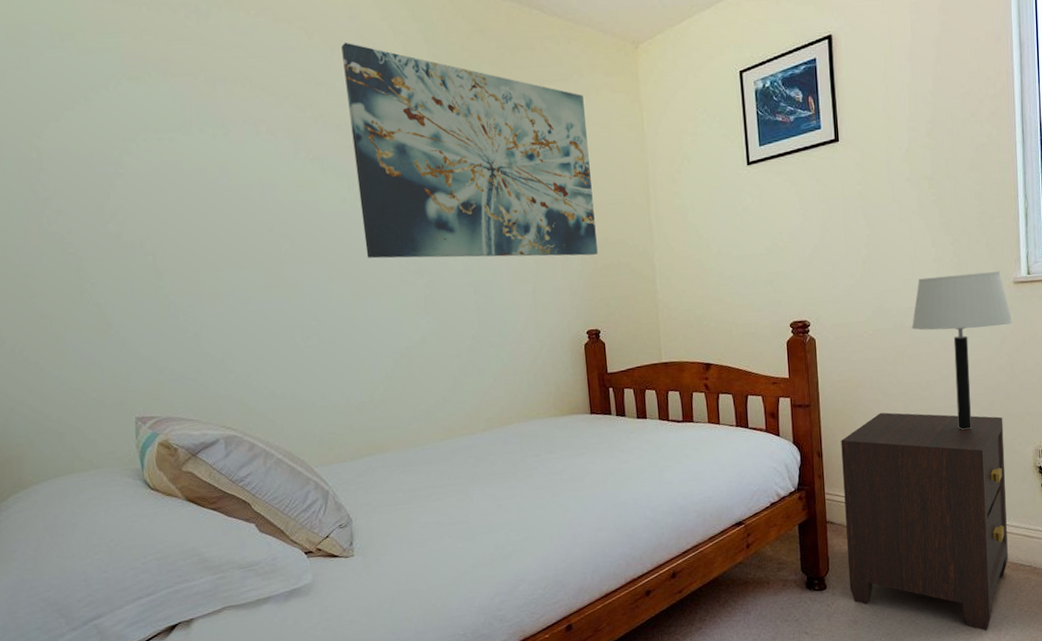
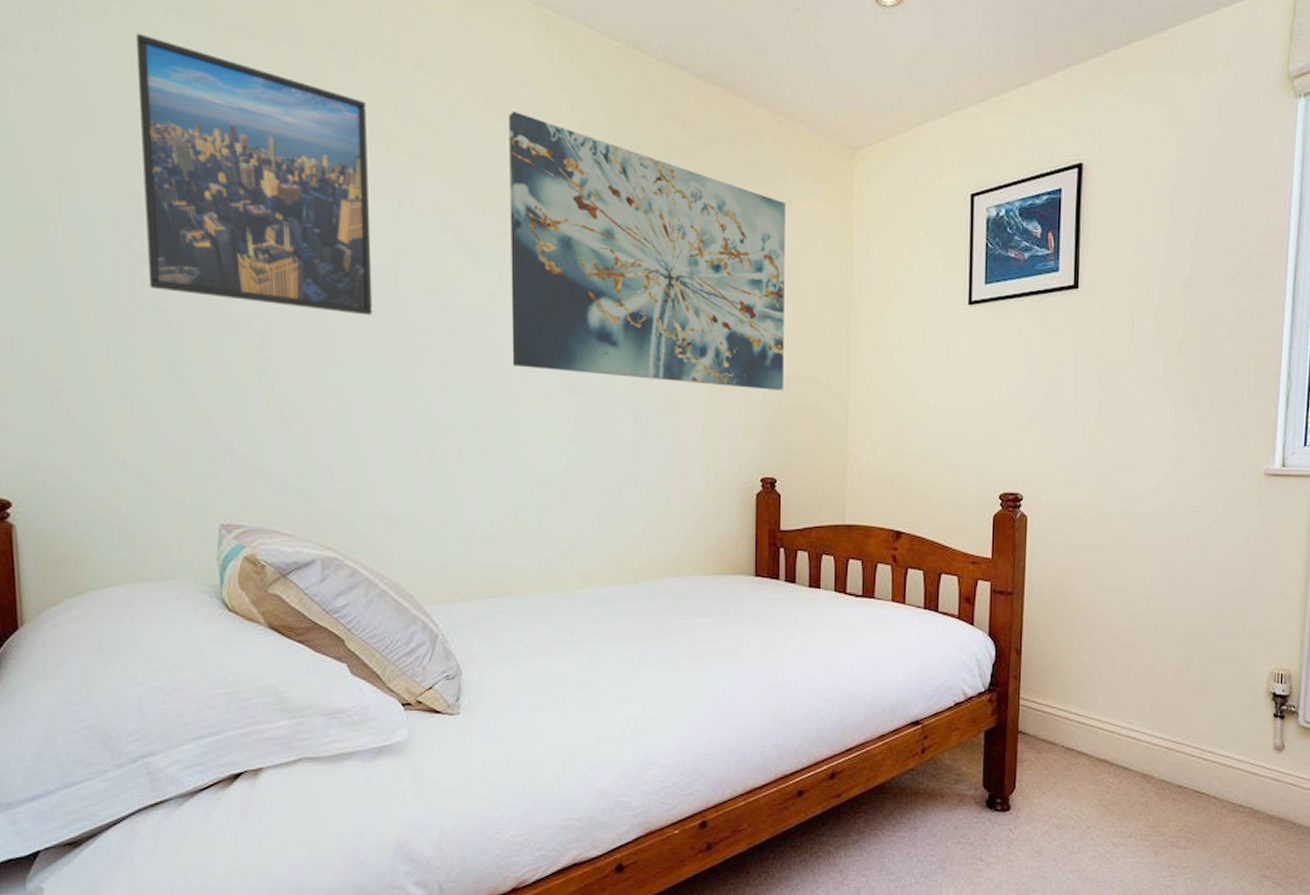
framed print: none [19,10,245,229] -> present [135,33,373,316]
nightstand: present [841,412,1008,631] -> none [1037,610,1237,879]
table lamp: present [911,271,1013,430] -> none [1140,458,1260,641]

